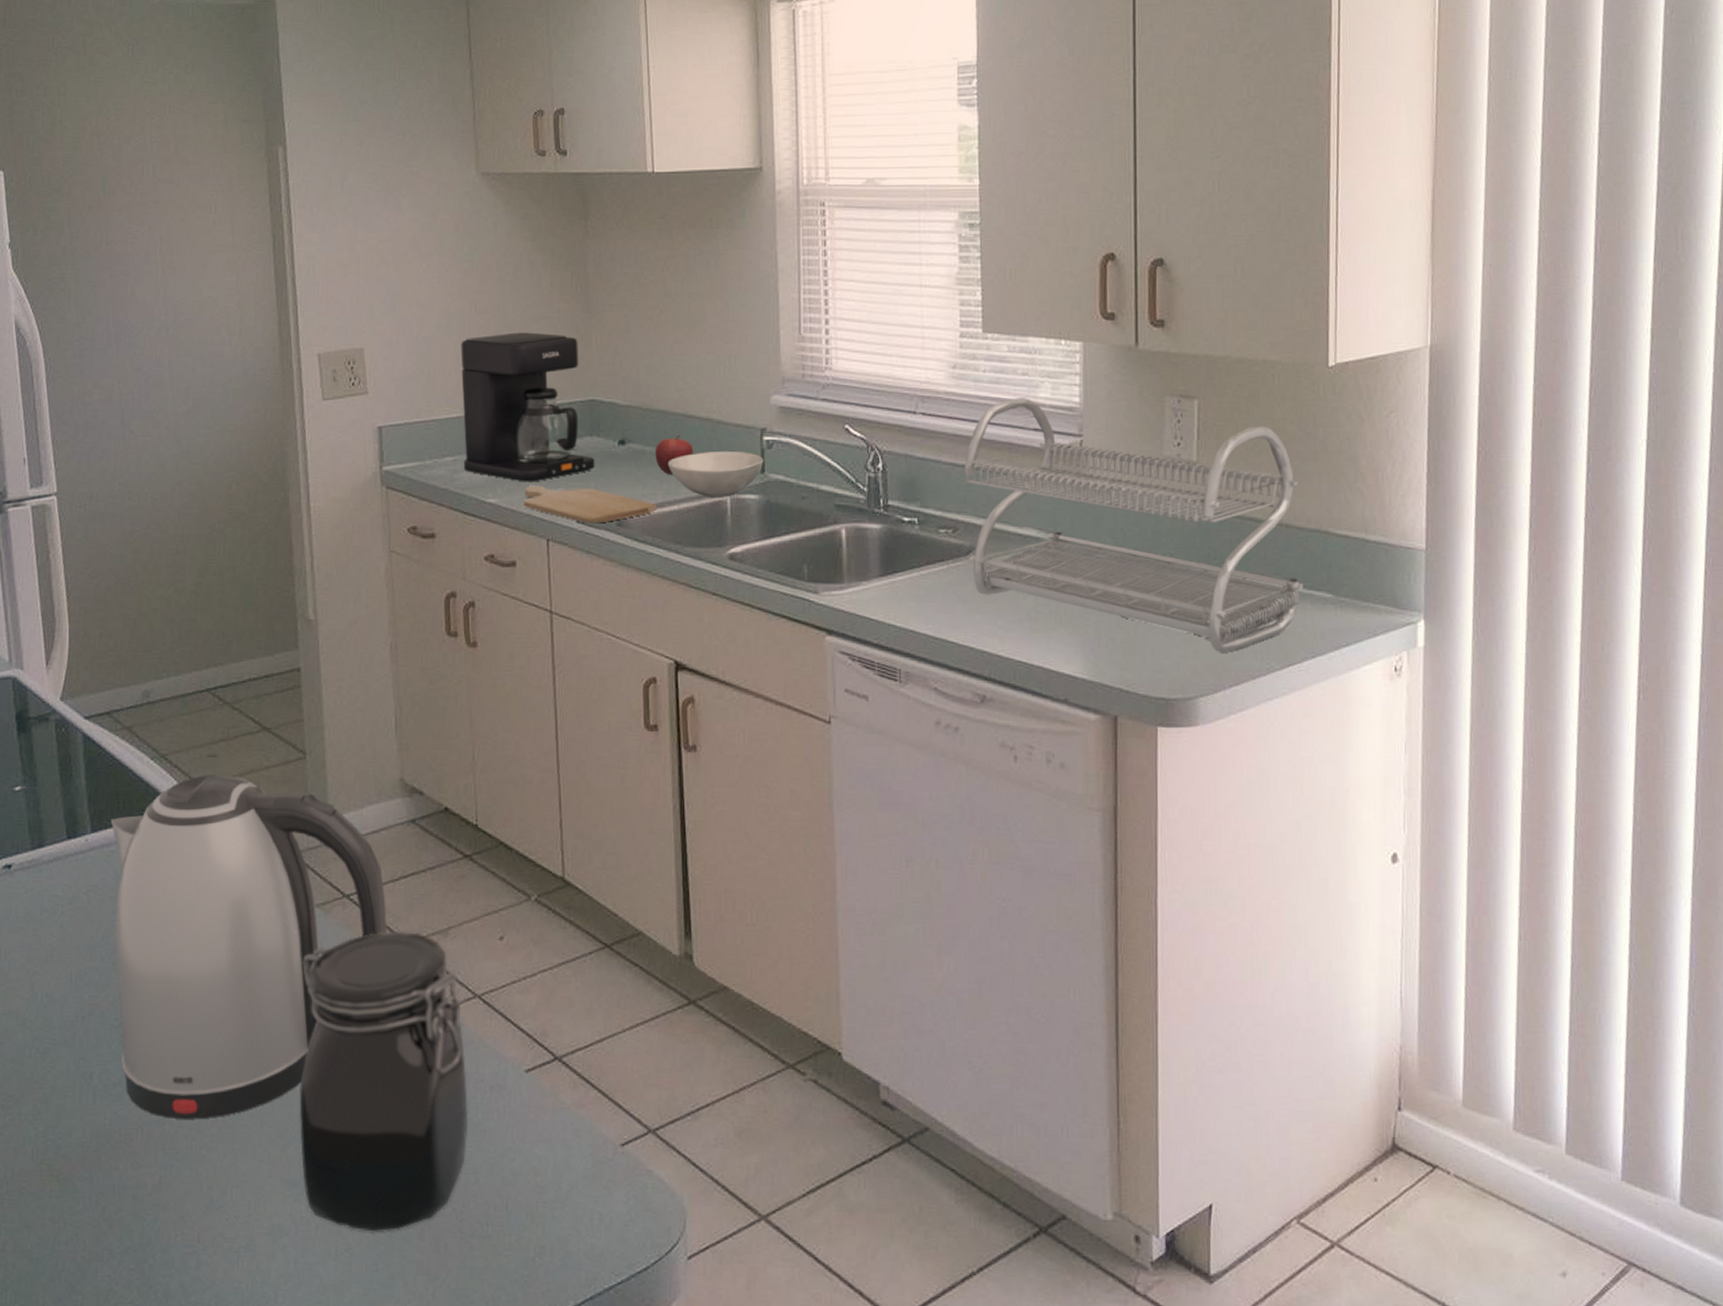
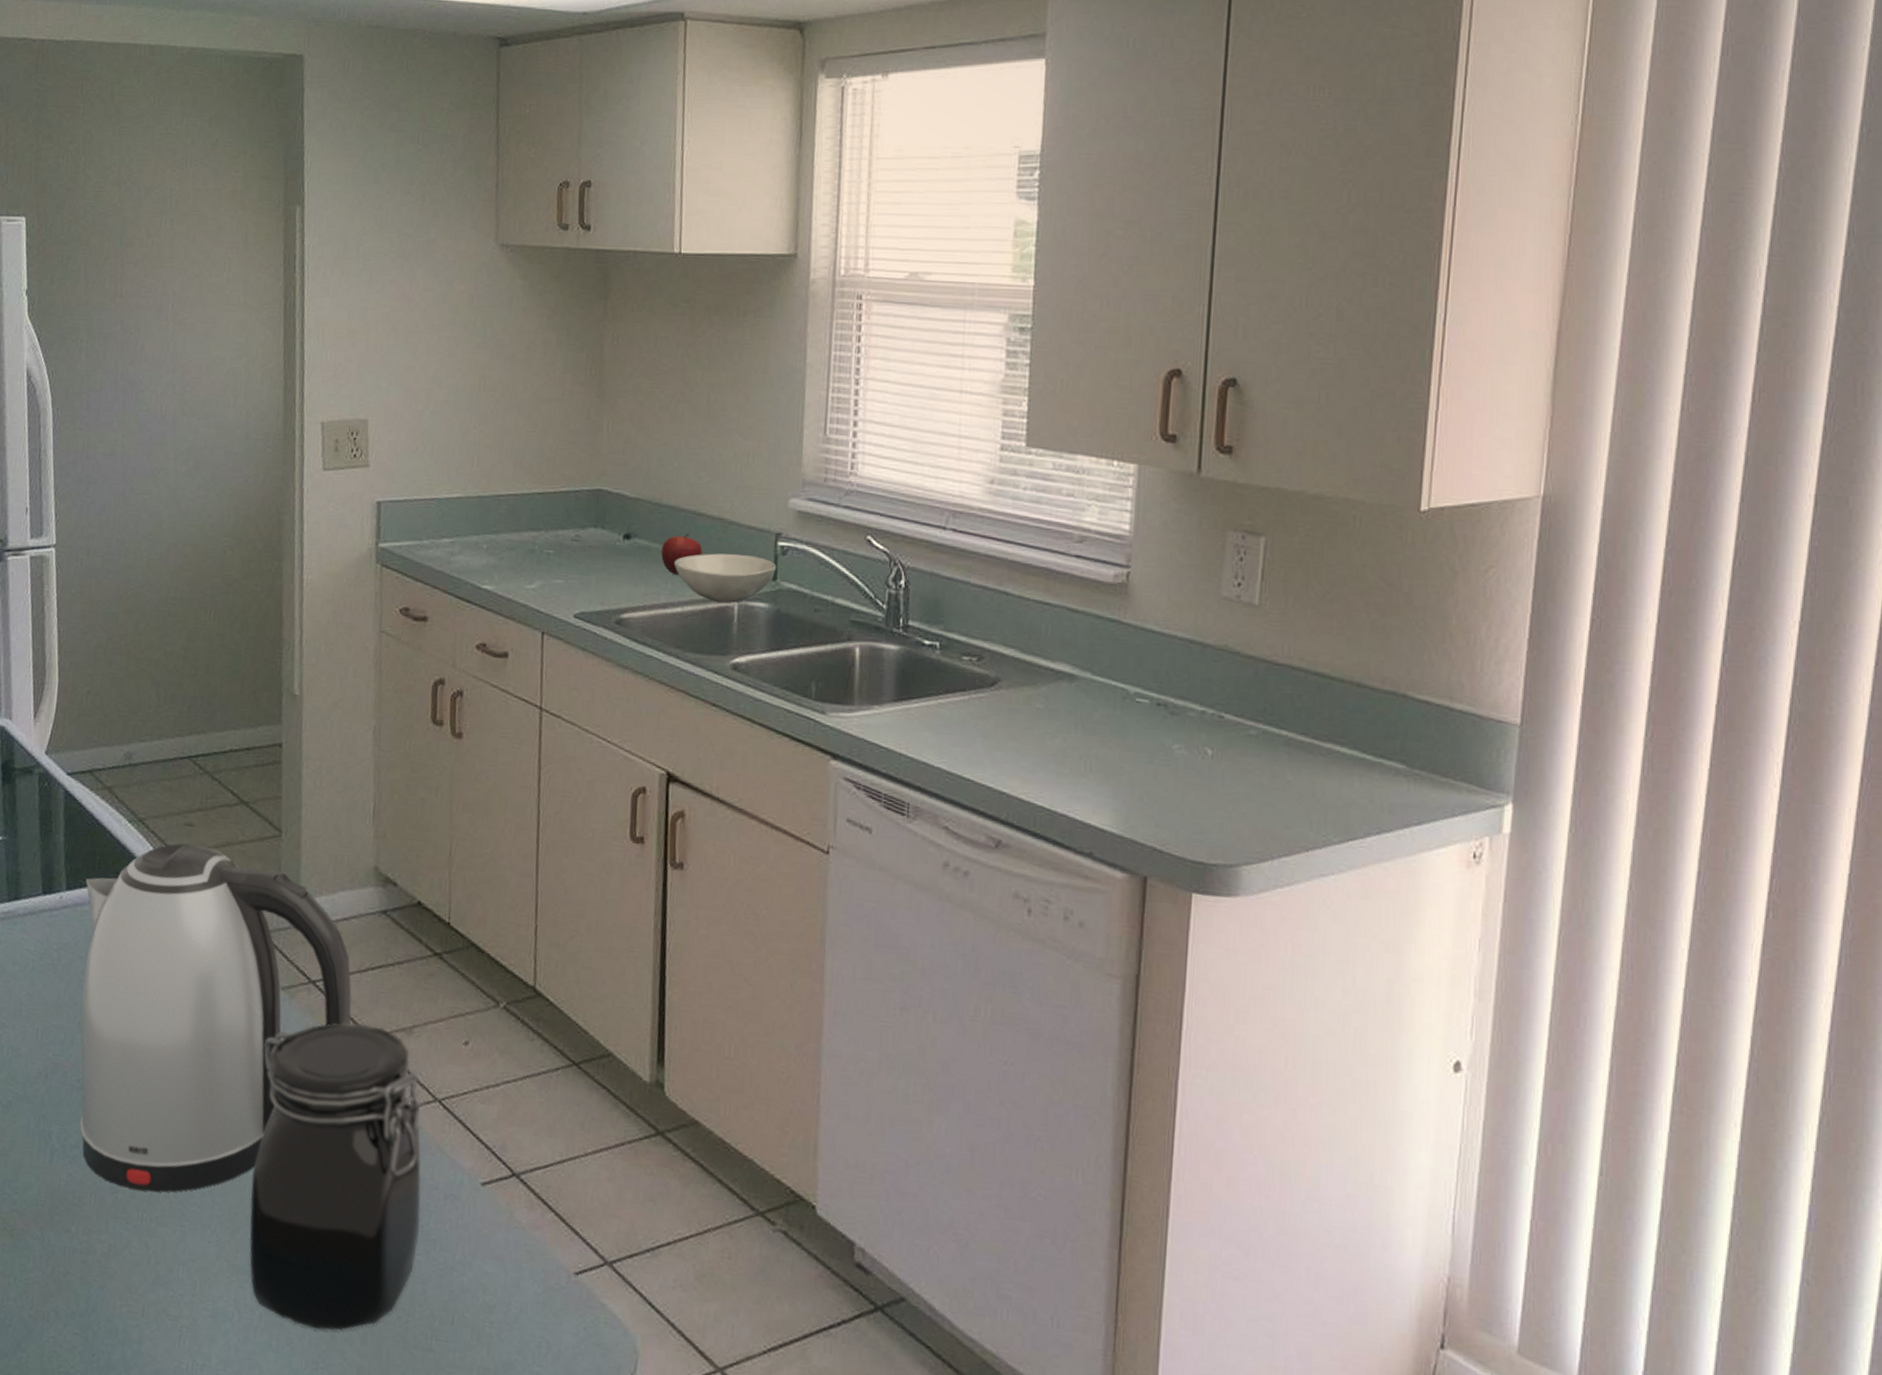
coffee maker: present [460,332,595,482] -> none [461,413,598,571]
chopping board: present [524,485,658,524] -> none [520,574,660,620]
dish rack: present [959,396,1304,654] -> none [990,519,1375,820]

